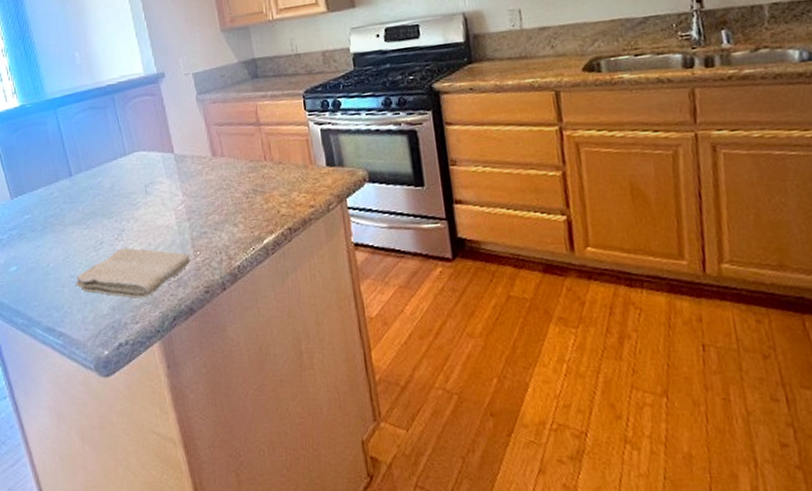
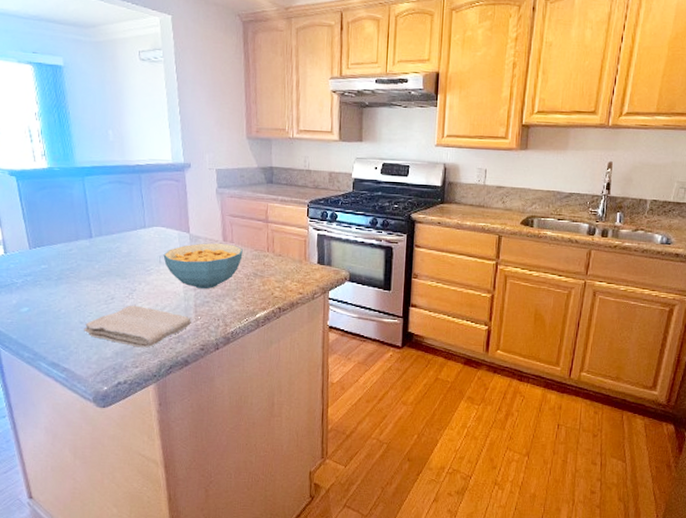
cereal bowl: none [149,158,237,218] -> present [163,243,243,289]

